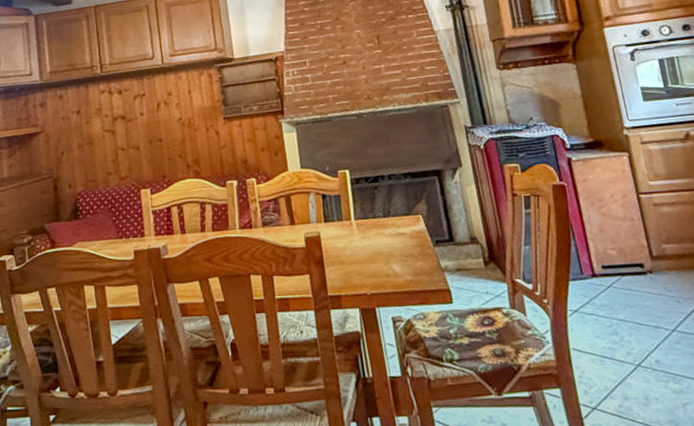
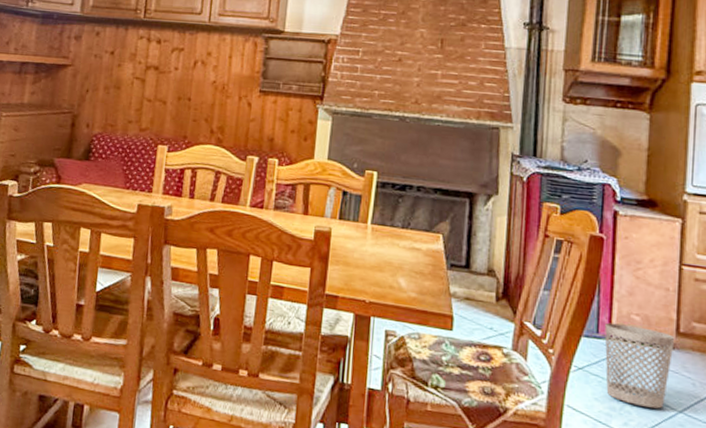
wastebasket: none [587,259,658,334] -> present [604,322,675,409]

